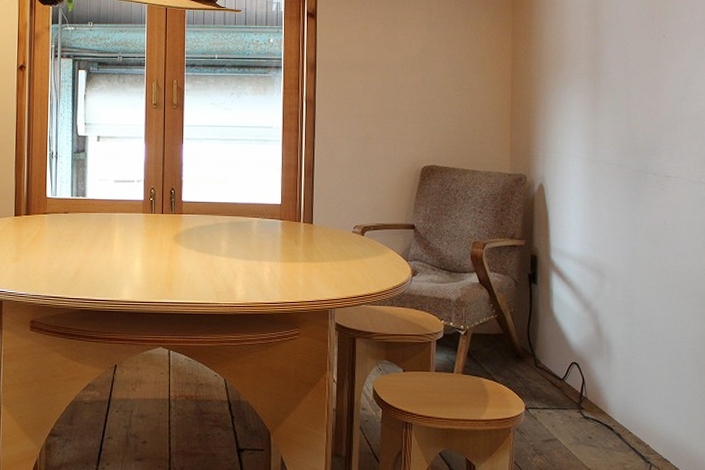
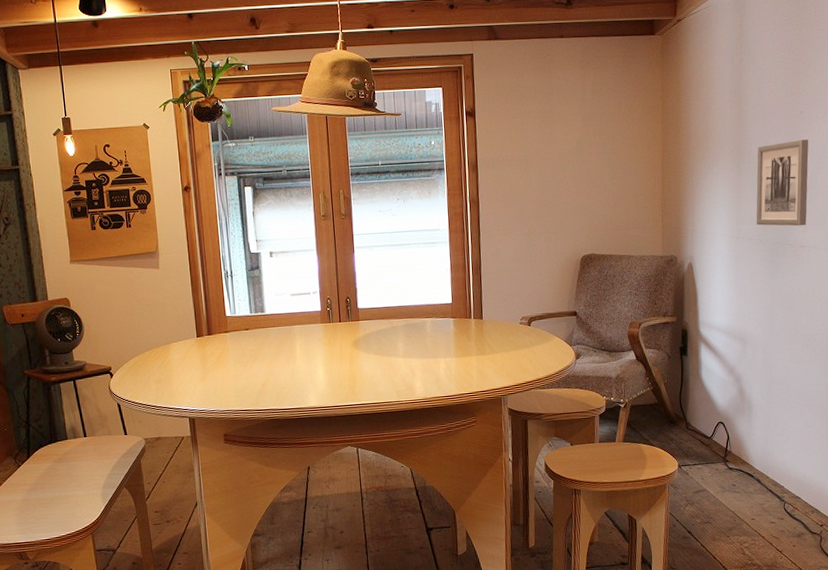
wall art: none [614,65,673,155] -> present [756,140,809,226]

